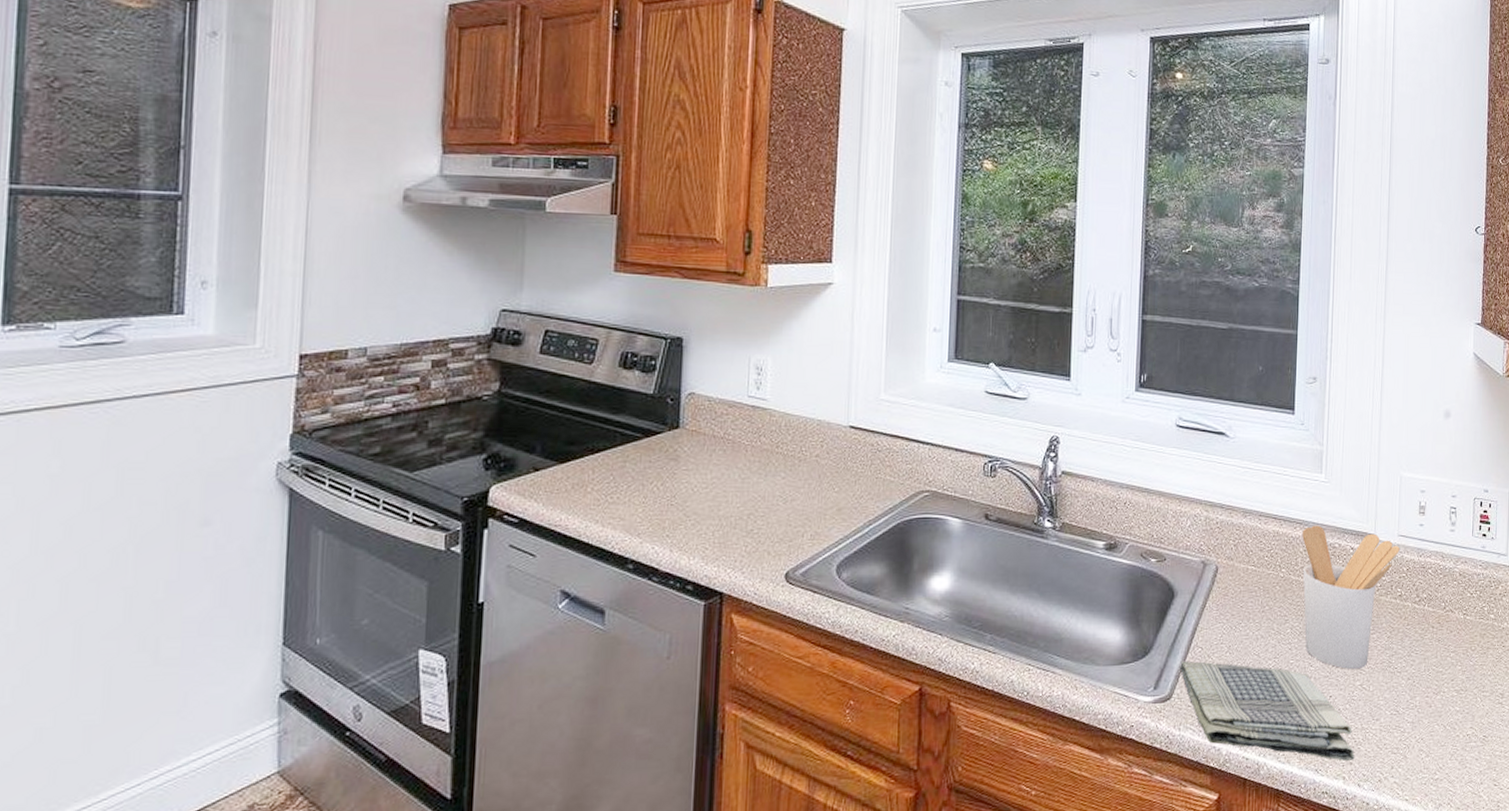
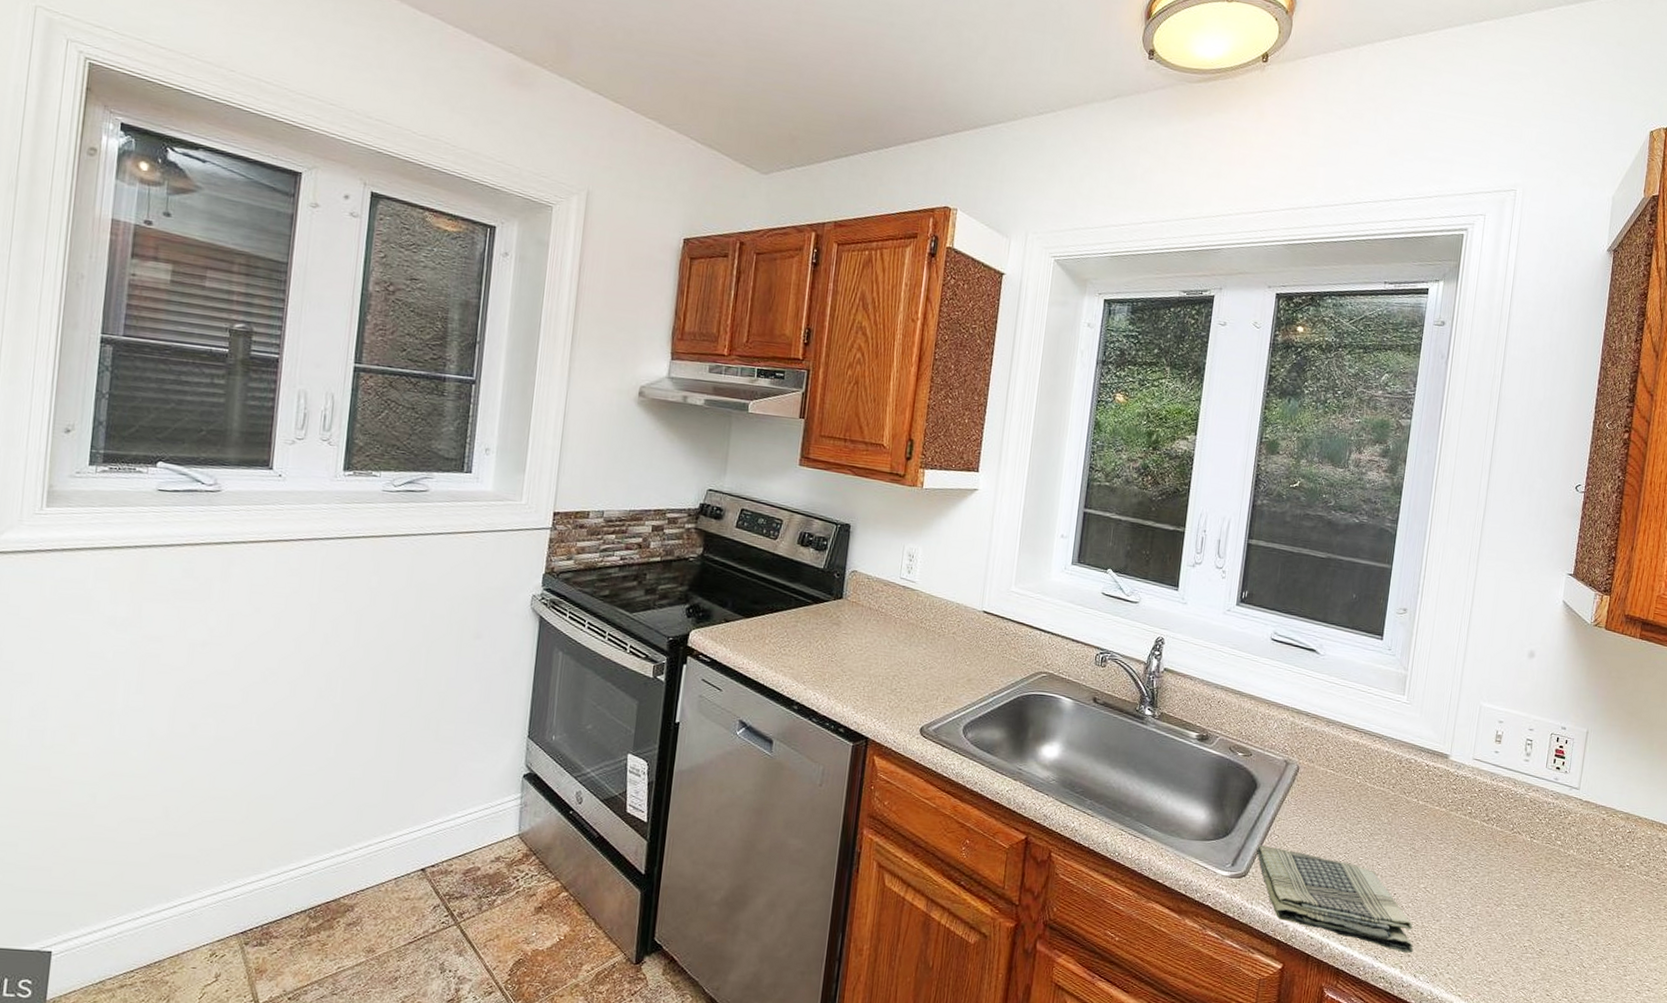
utensil holder: present [1302,525,1400,670] -> none [1375,740,1474,874]

